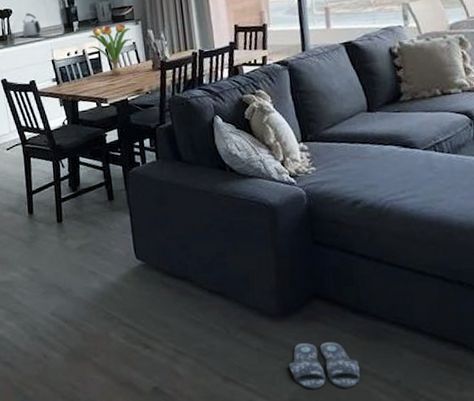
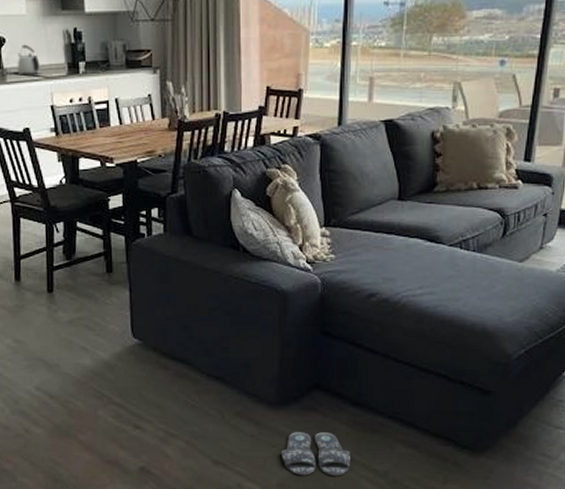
flower arrangement: present [88,24,132,77] -> none [95,70,147,133]

